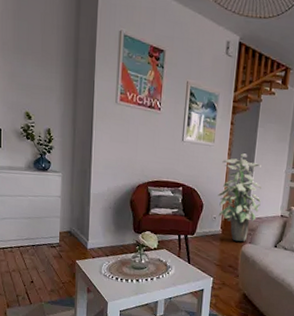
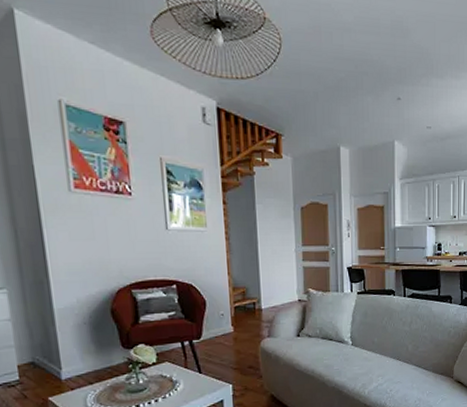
indoor plant: present [218,153,261,242] -> none [220,236,273,338]

